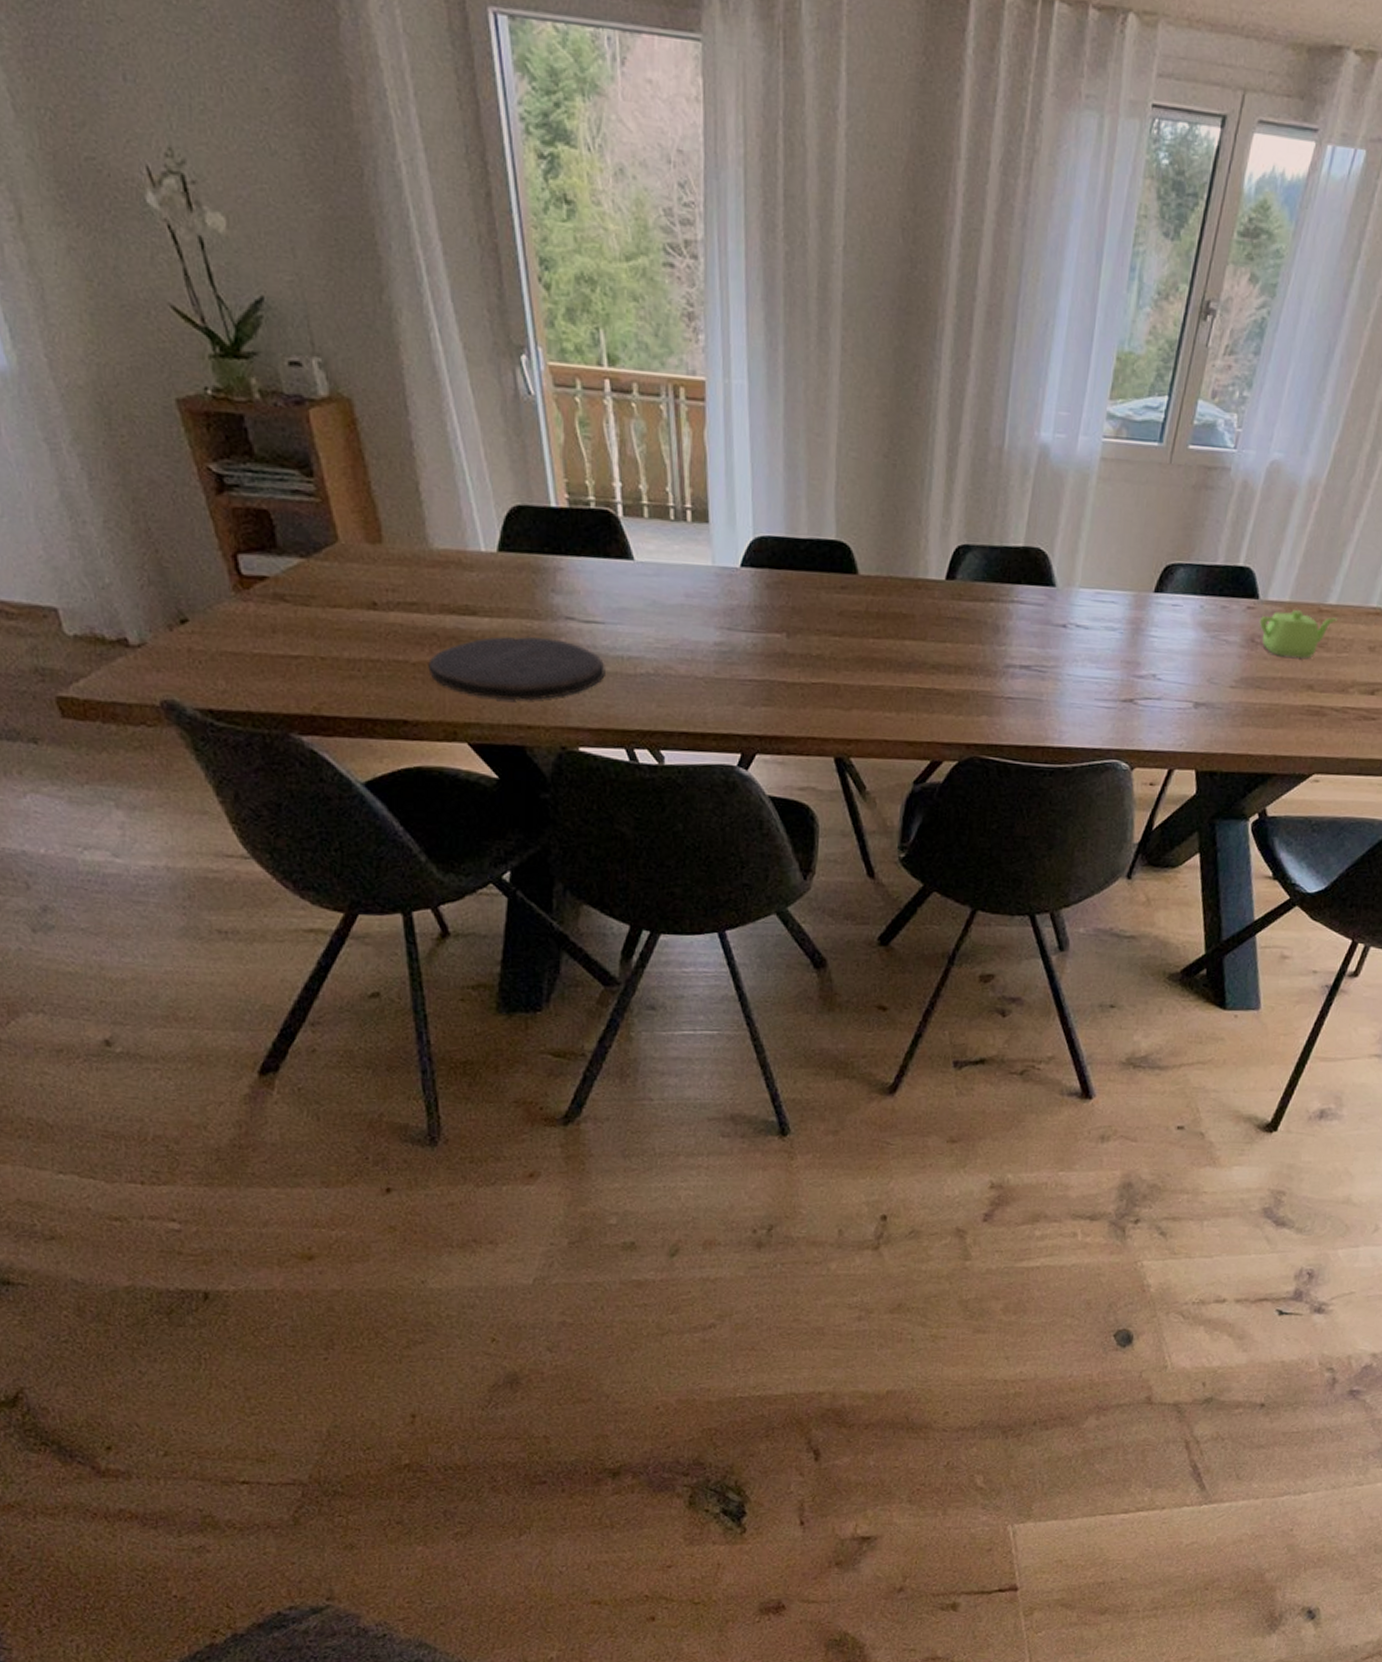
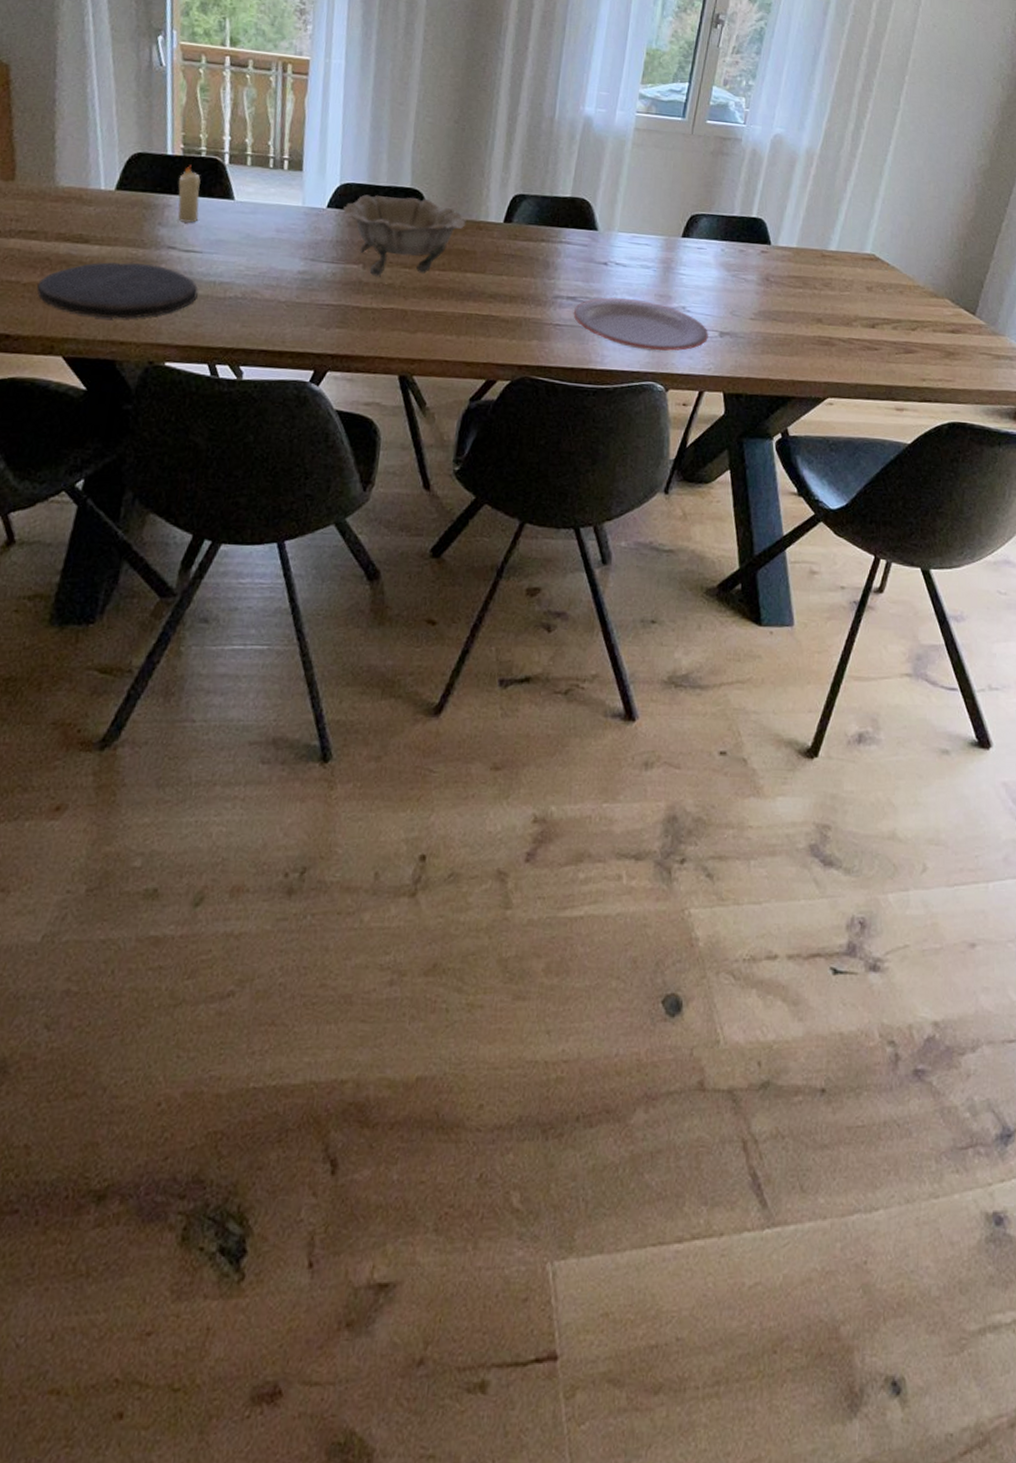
candle: none [567,518,595,589] -> present [177,164,201,223]
decorative bowl: none [759,550,902,647] -> present [343,194,466,277]
plate: none [1027,664,1181,726] -> present [573,297,708,352]
teapot: present [1259,610,1337,658] -> none [772,254,838,296]

